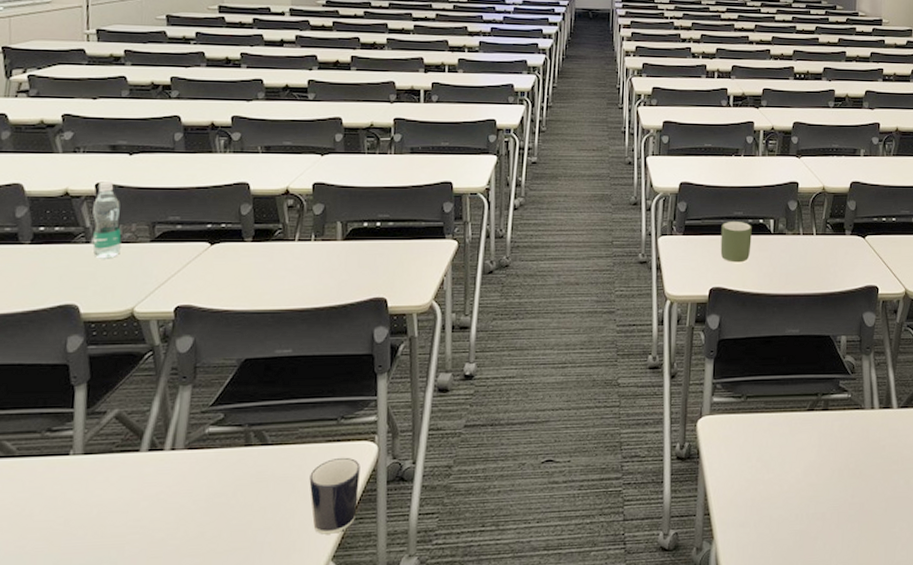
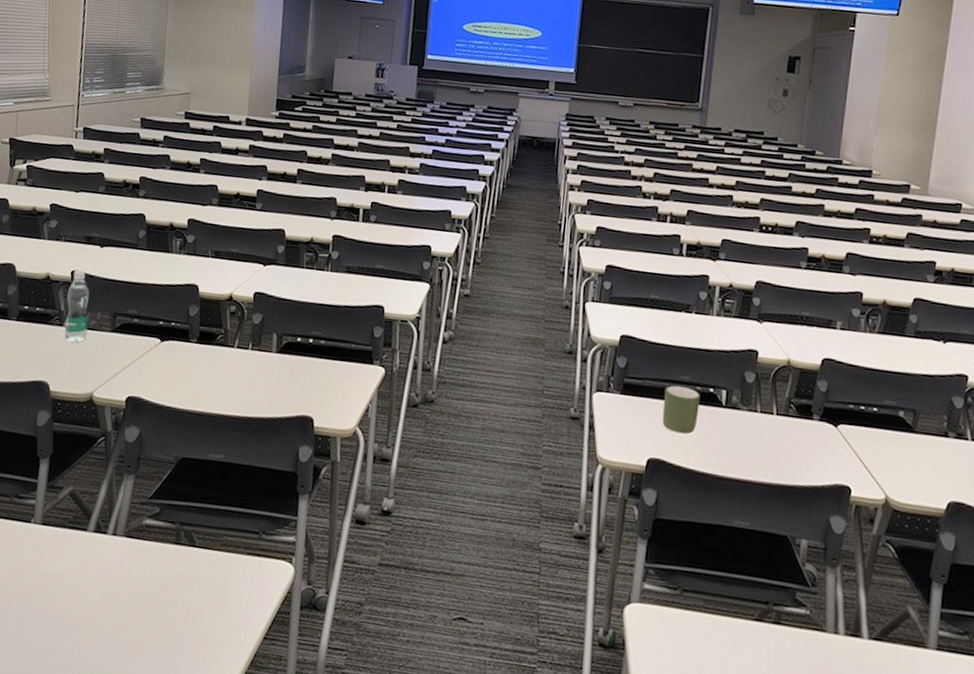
mug: present [309,457,360,534] -> none [229,572,277,650]

